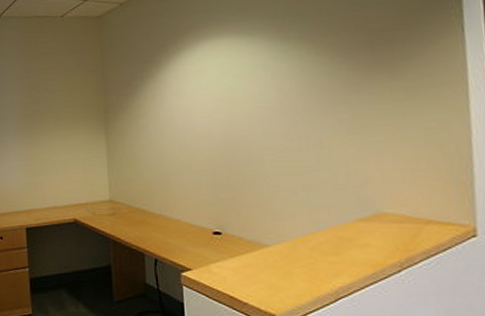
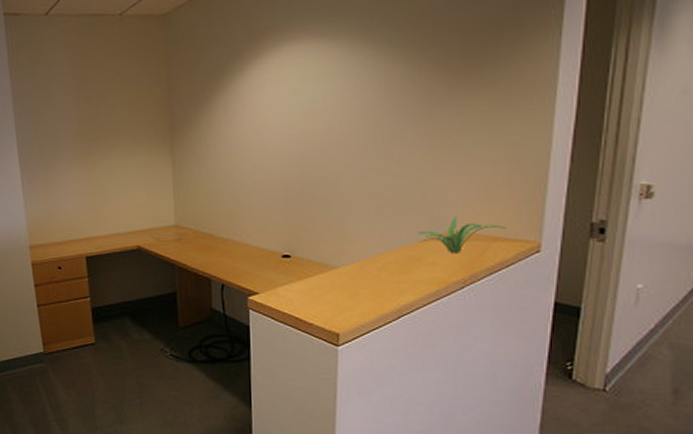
plant: none [348,198,437,236] -> present [419,216,506,254]

